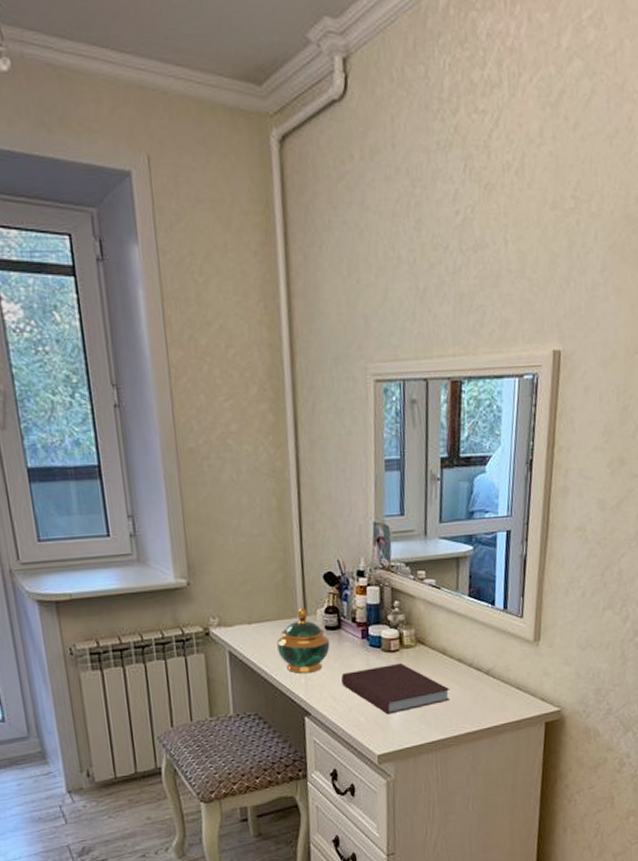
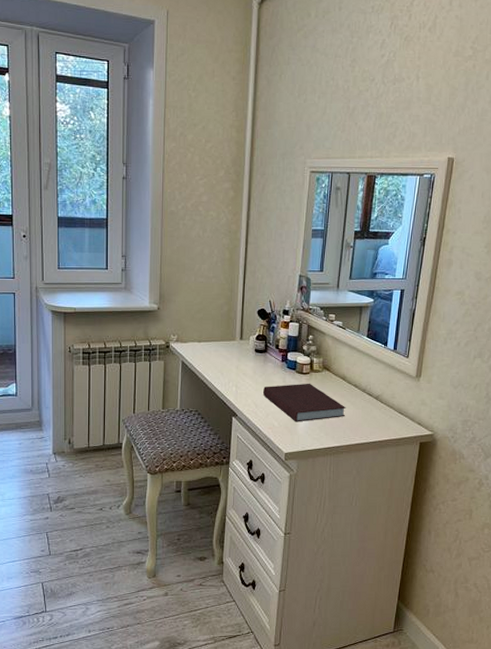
decorative jar: present [277,608,330,674] -> none [218,334,257,383]

